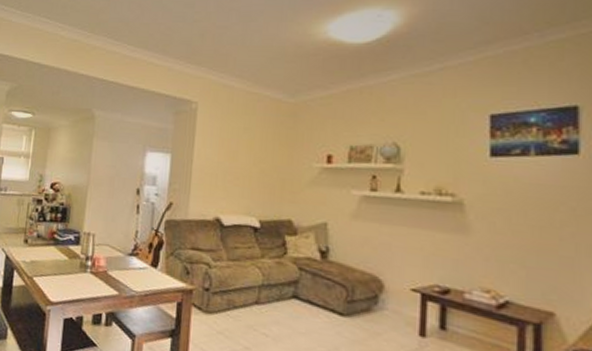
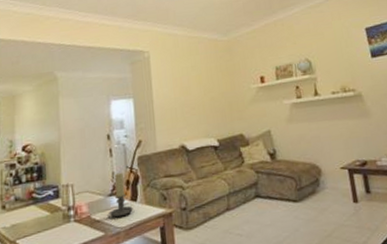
candle holder: none [124,232,152,281] -> present [107,172,133,220]

